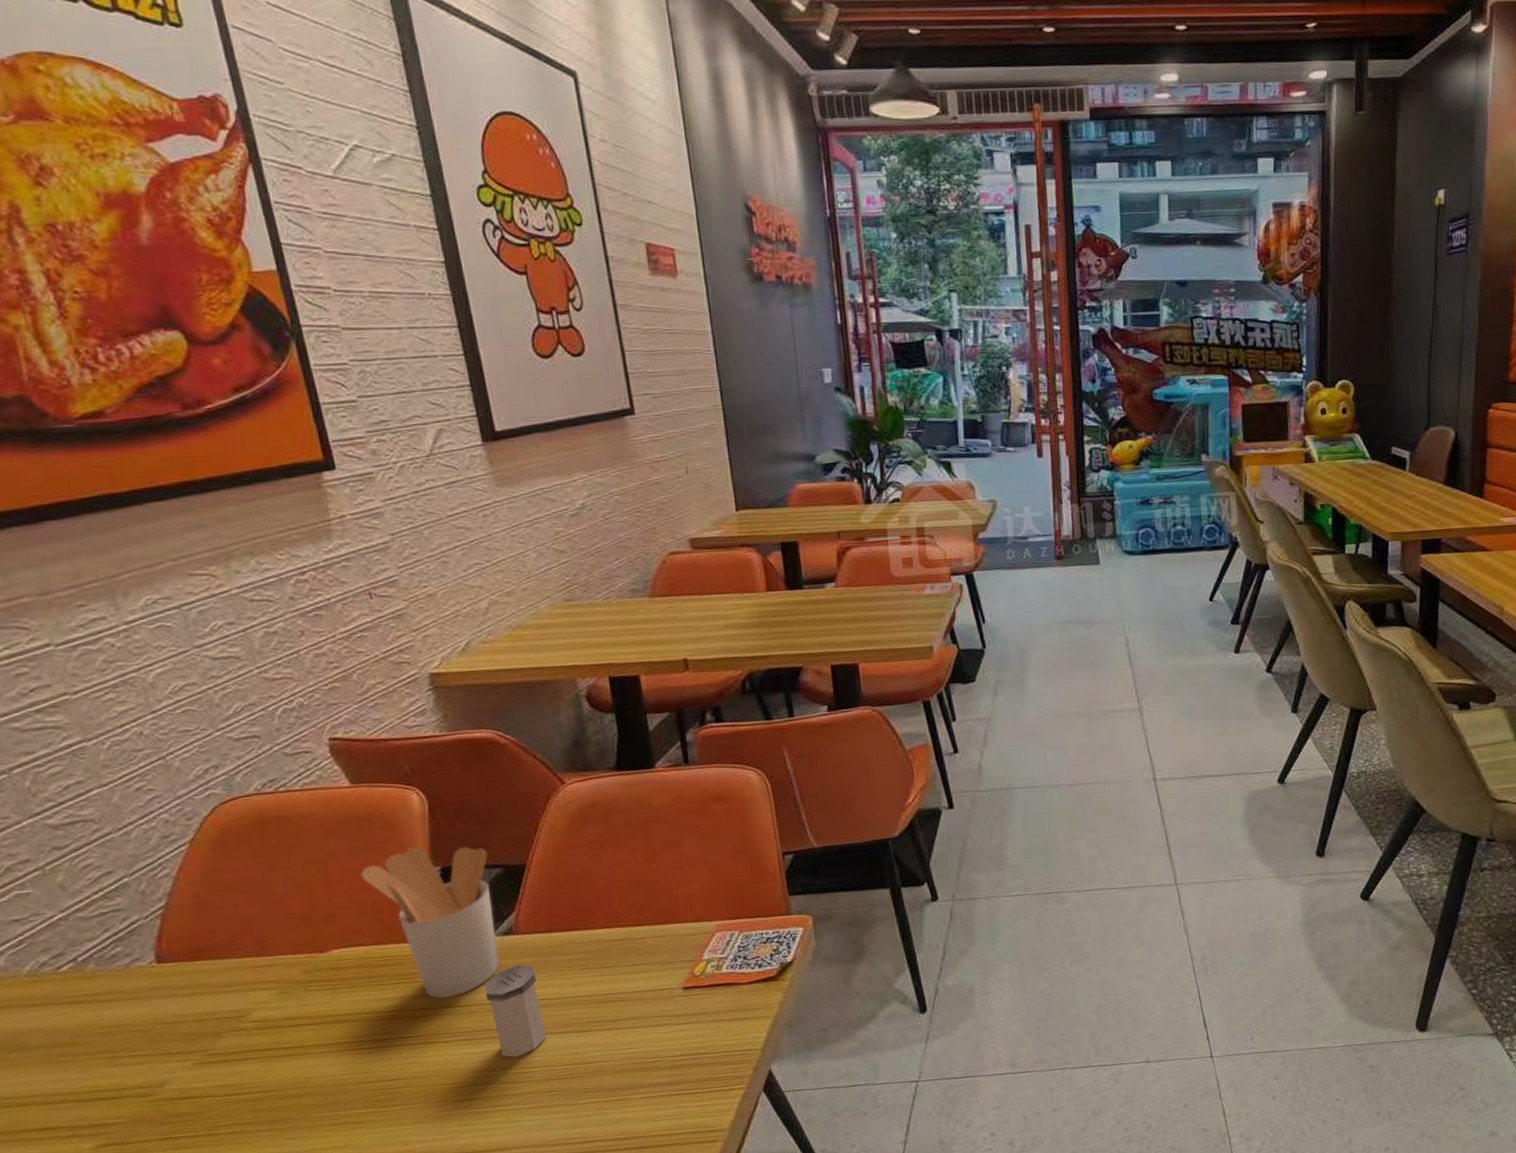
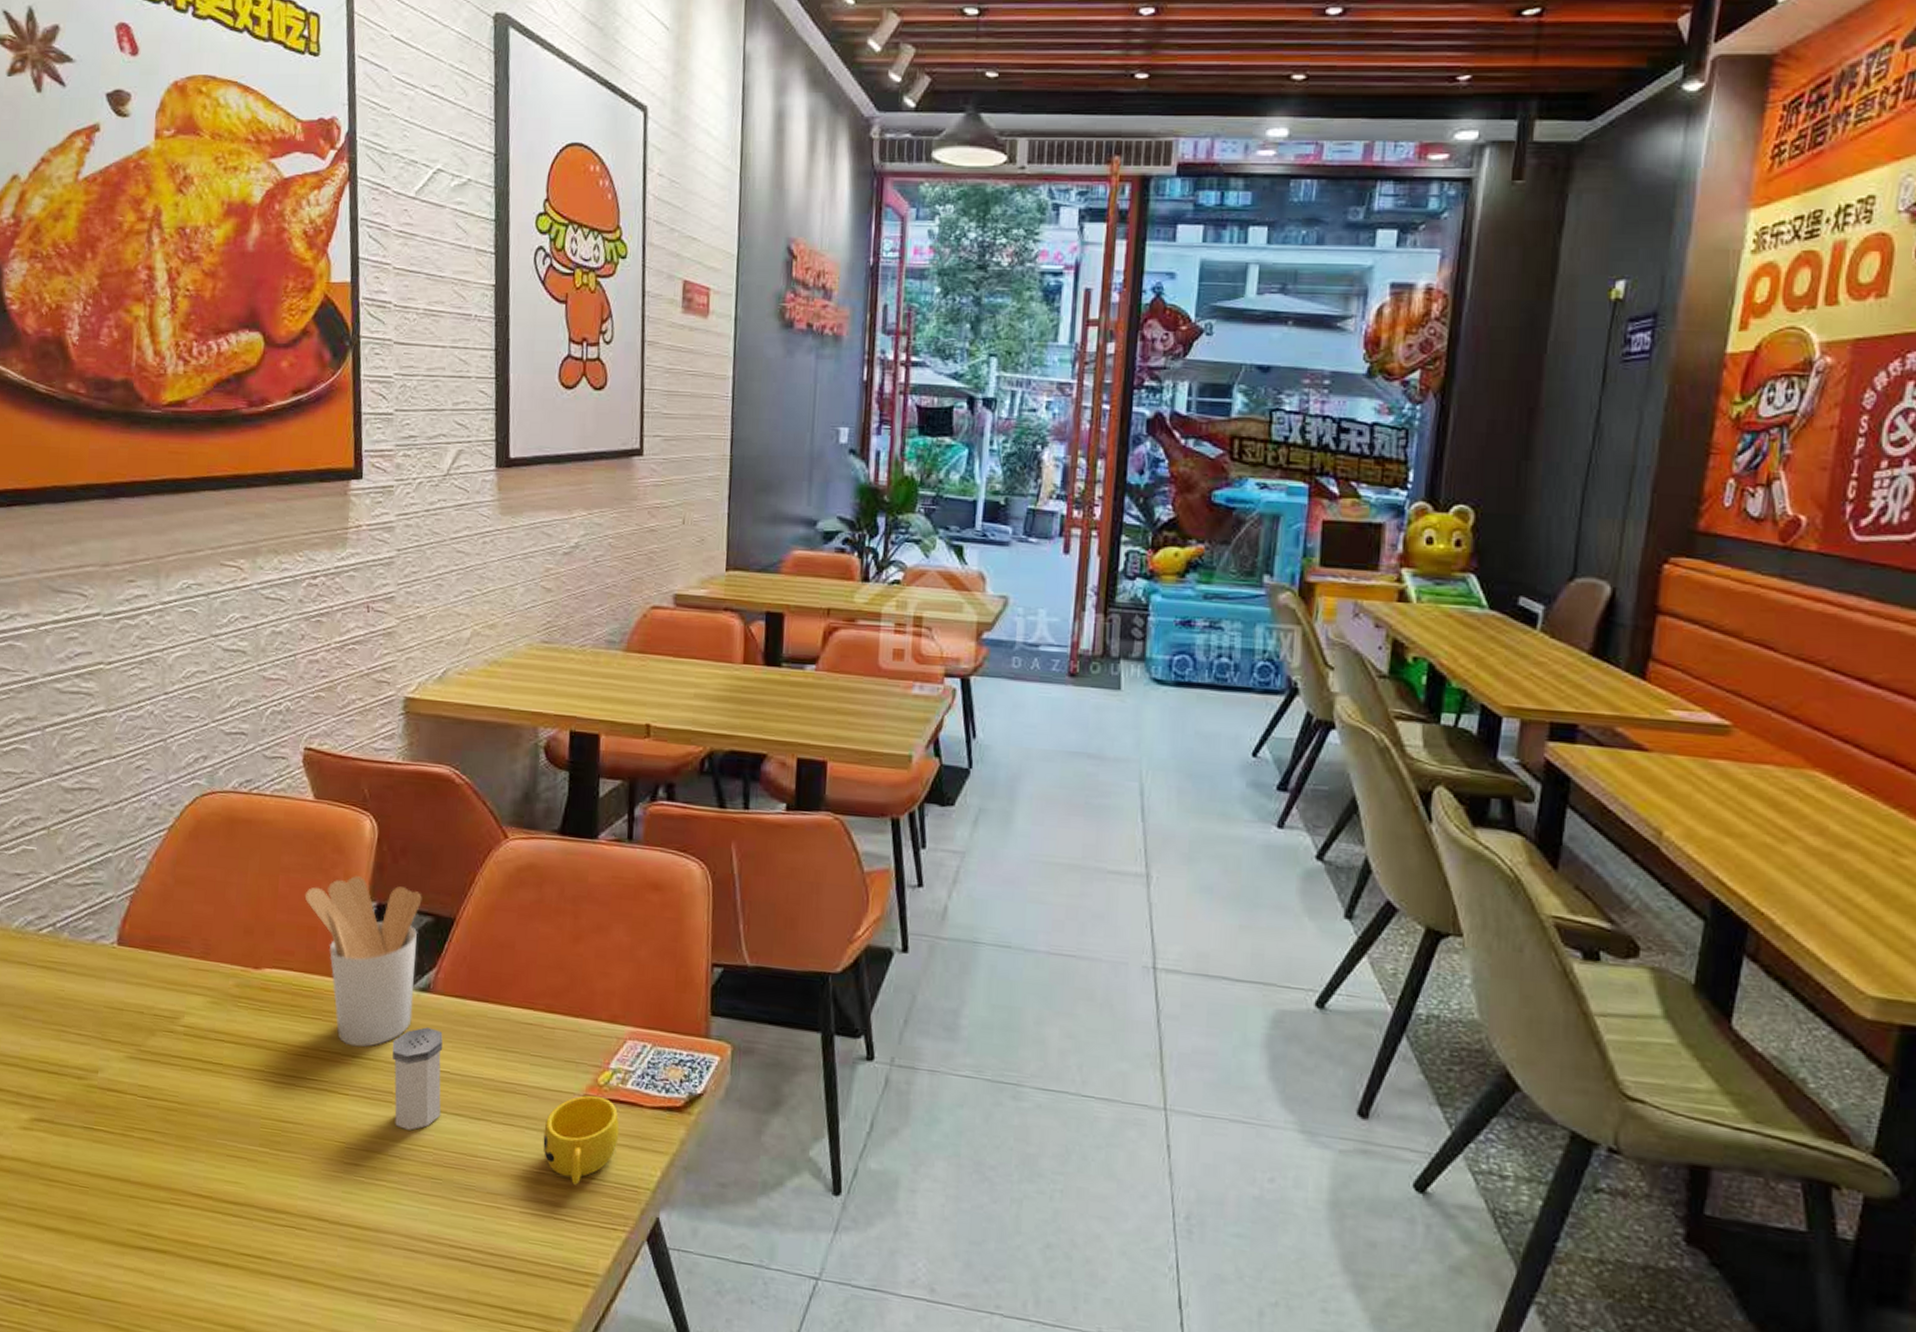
cup: none [650,985,723,1063] -> present [543,1095,620,1185]

